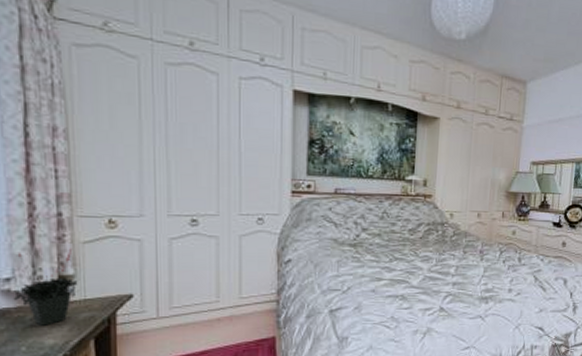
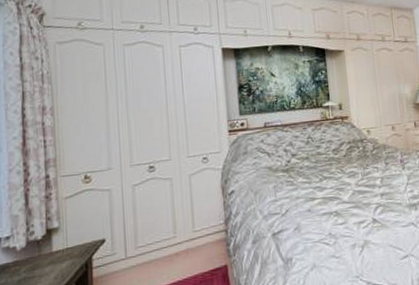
potted plant: present [13,248,80,326] -> none [11,204,63,276]

